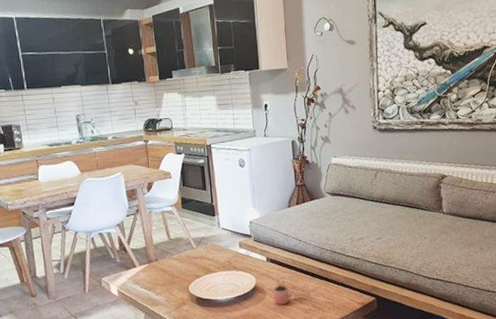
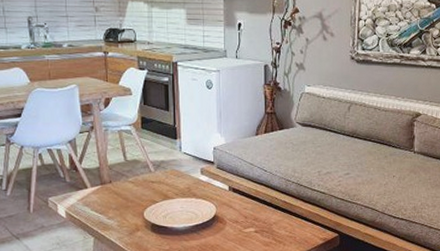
cocoa: present [273,276,292,305] -> none [234,206,252,236]

